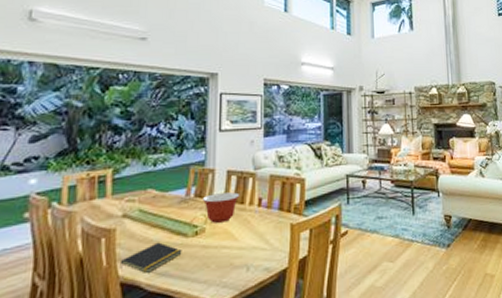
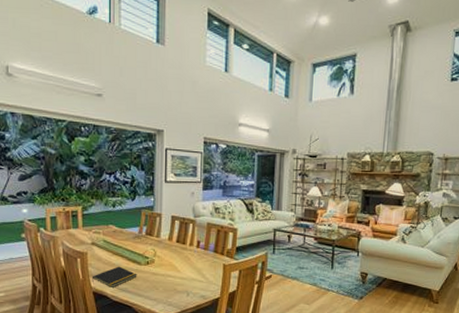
mixing bowl: present [202,192,240,223] -> none [151,234,182,257]

